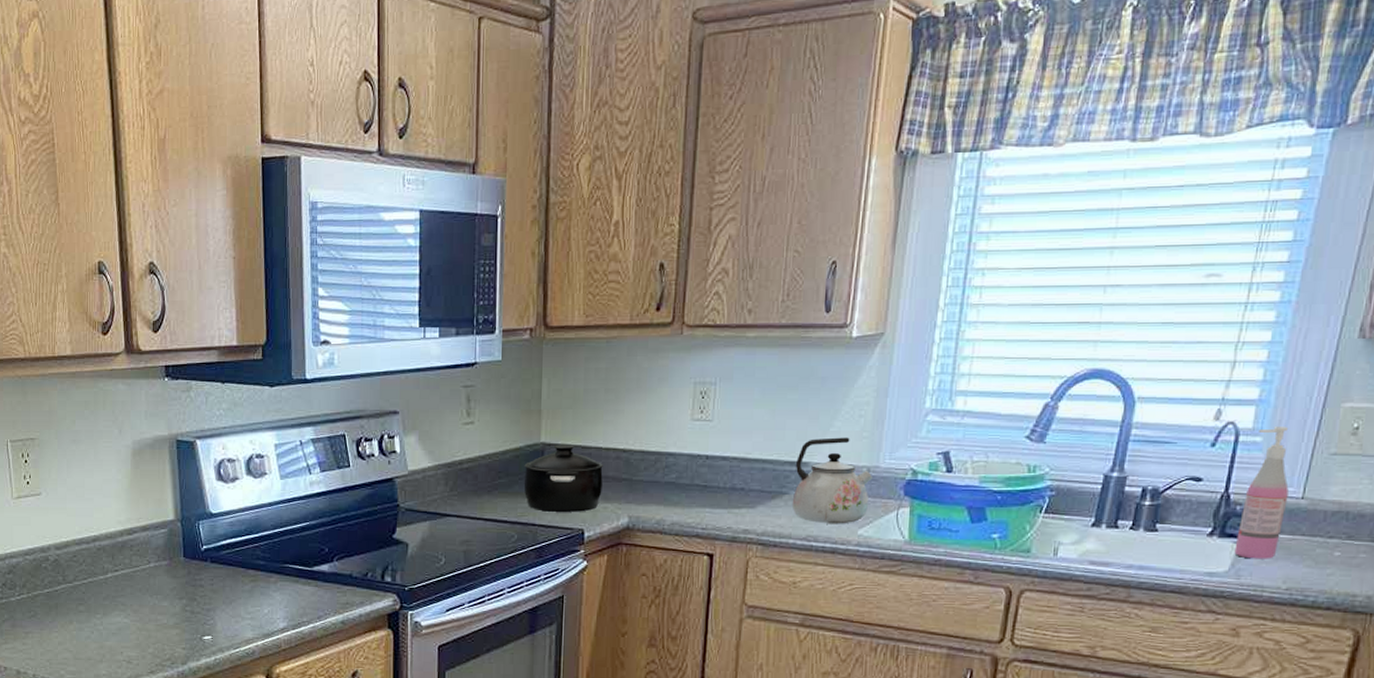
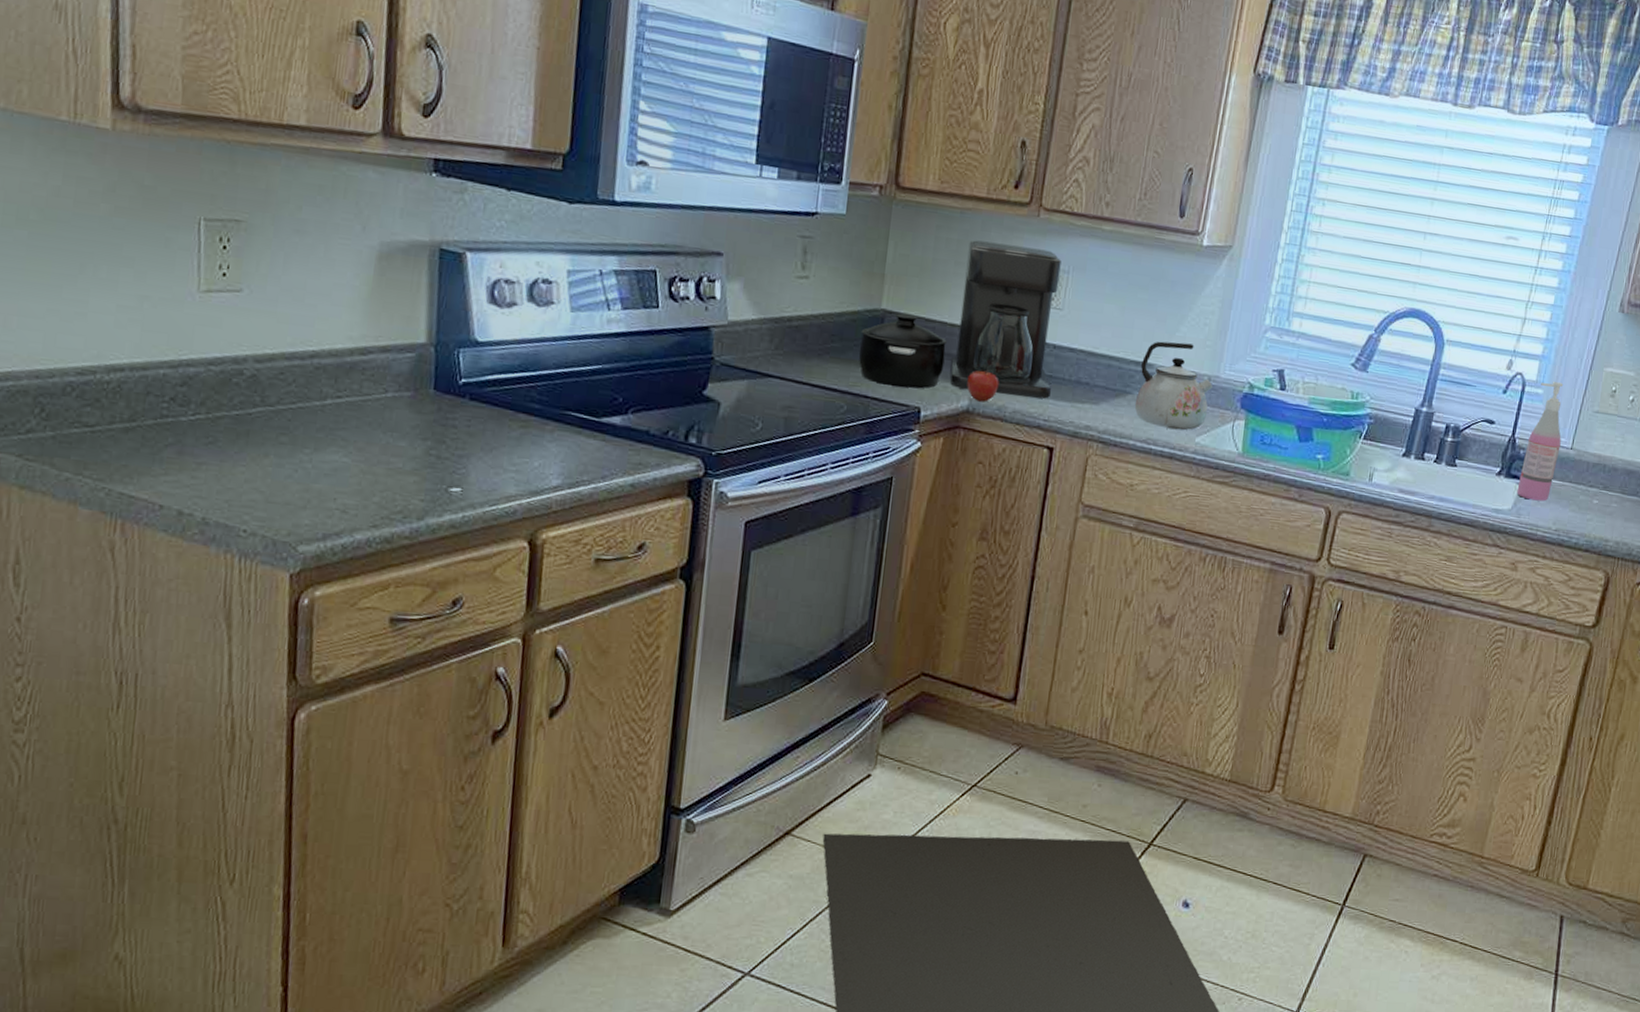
coffee maker: none [607,365,708,509] -> present [949,240,1061,399]
fruit: none [625,487,656,518] -> present [967,369,999,402]

